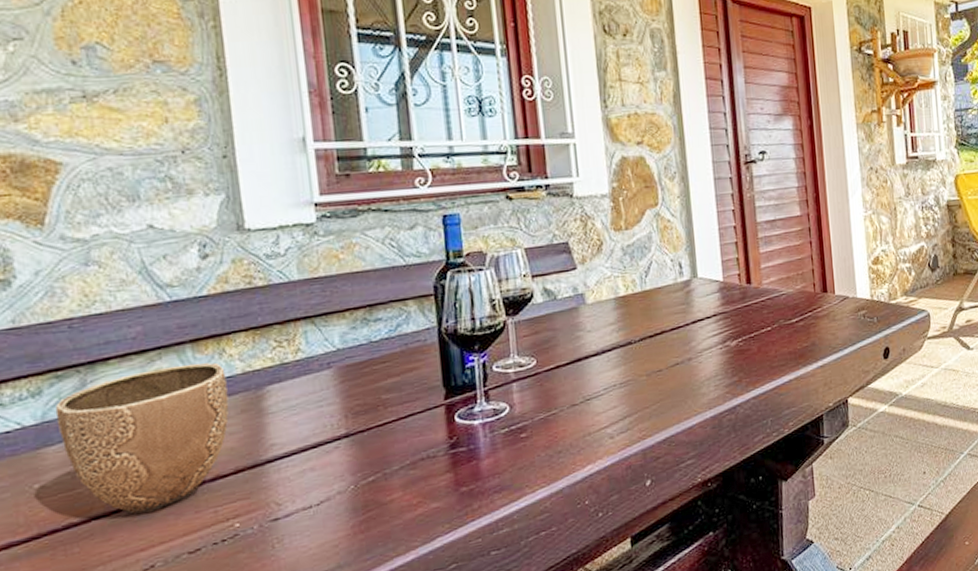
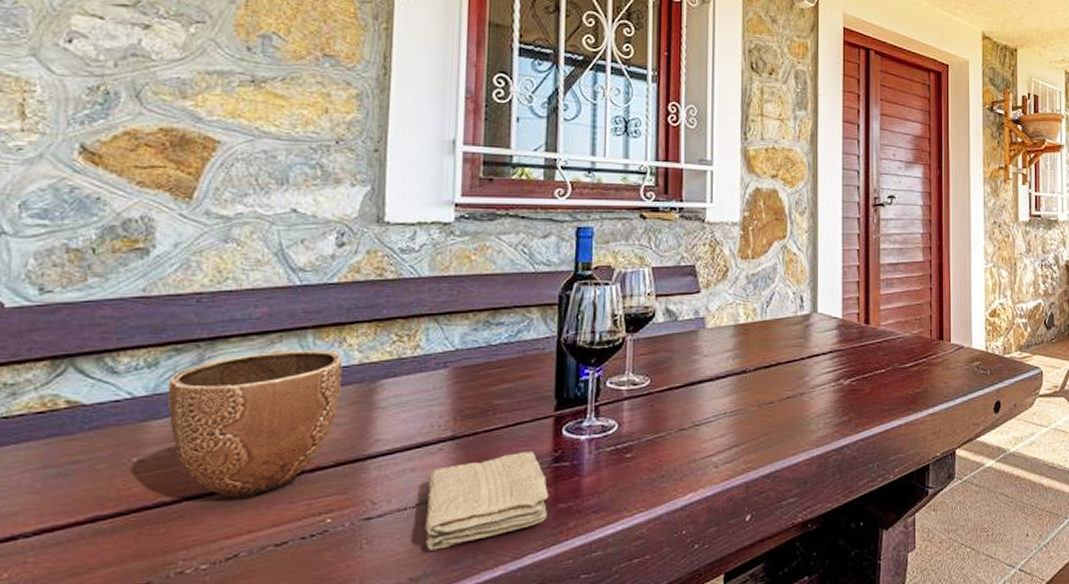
washcloth: none [329,439,451,544] -> present [425,450,549,551]

